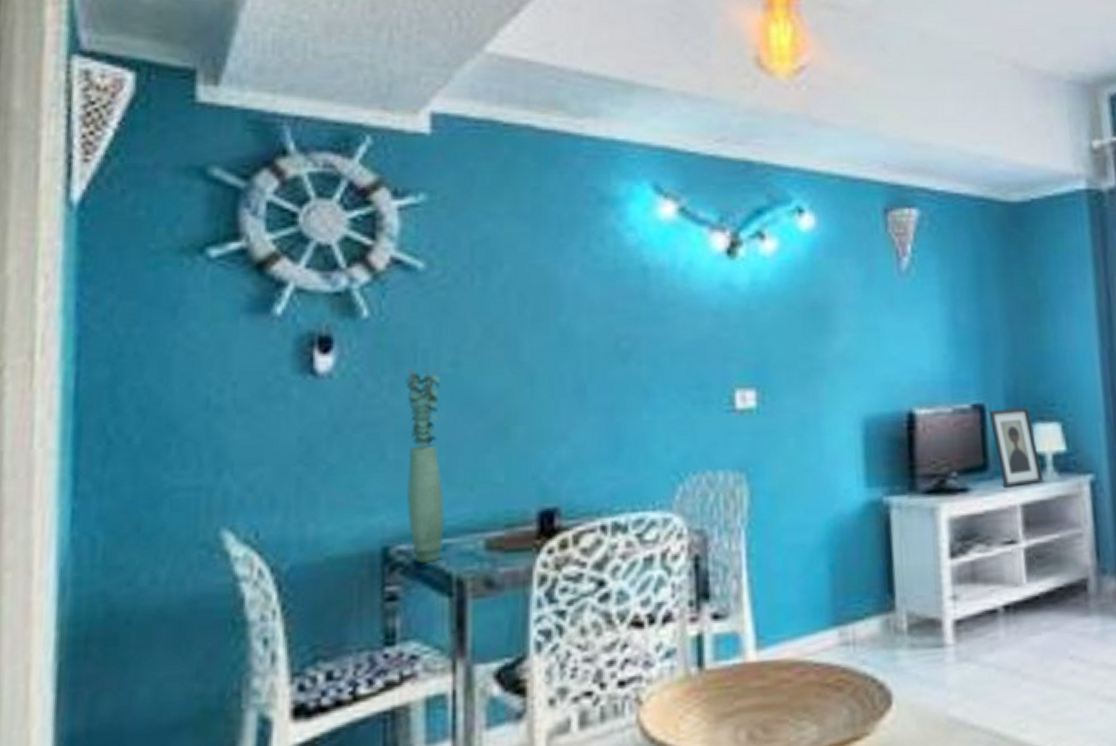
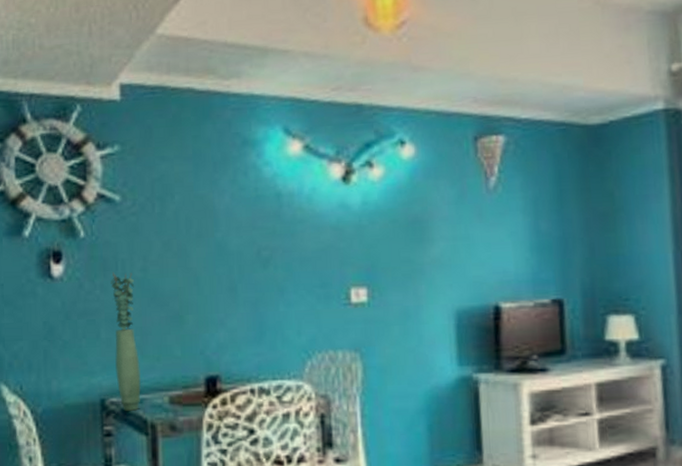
picture frame: present [988,408,1043,488] -> none [566,302,617,369]

